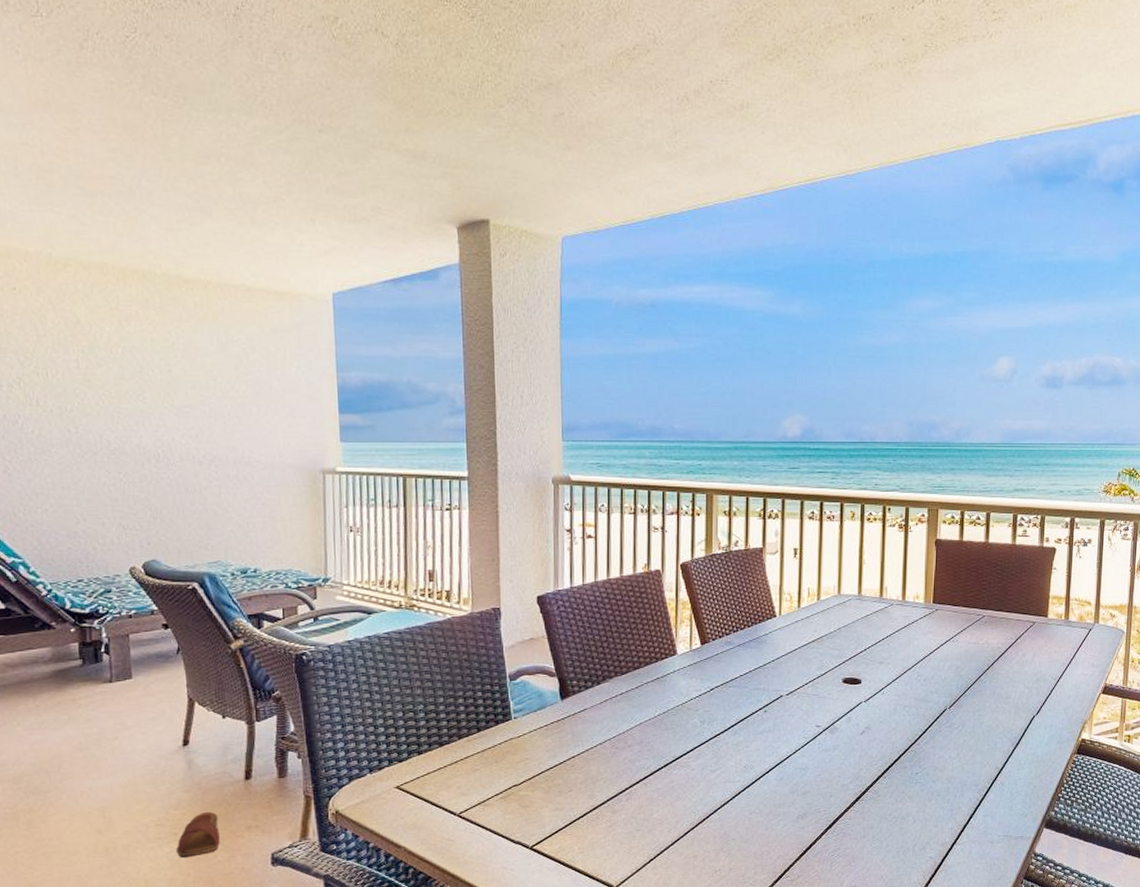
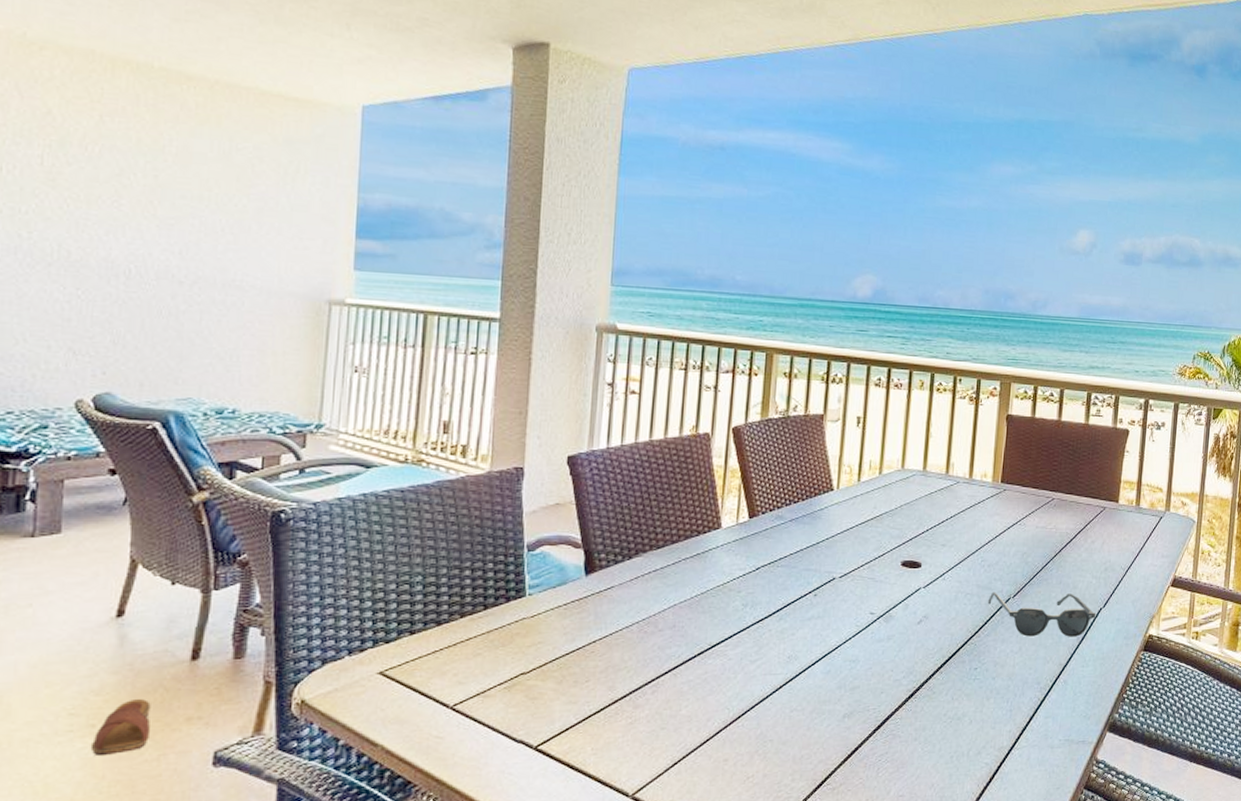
sunglasses: none [924,703,1030,744] -> present [987,592,1096,637]

